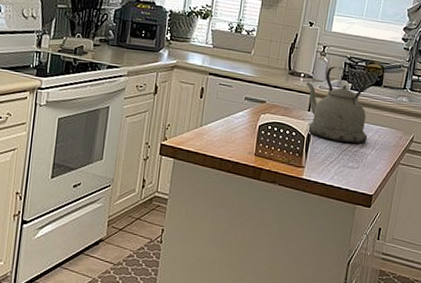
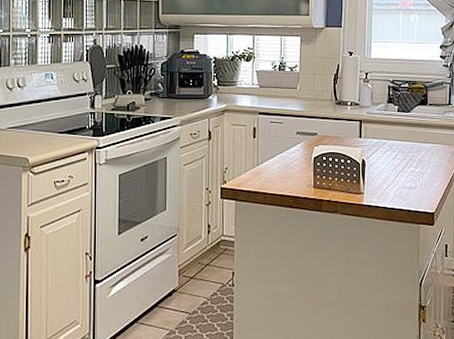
kettle: present [306,66,368,143] -> none [354,91,421,164]

